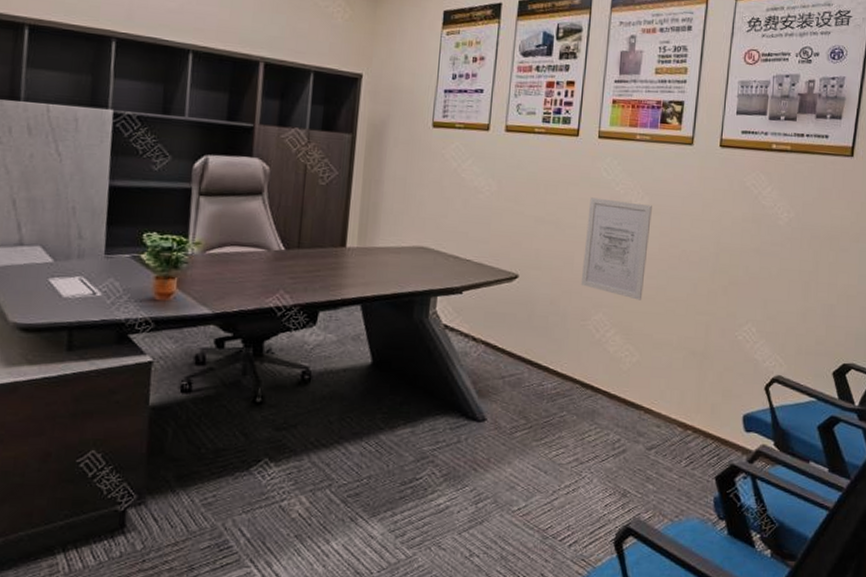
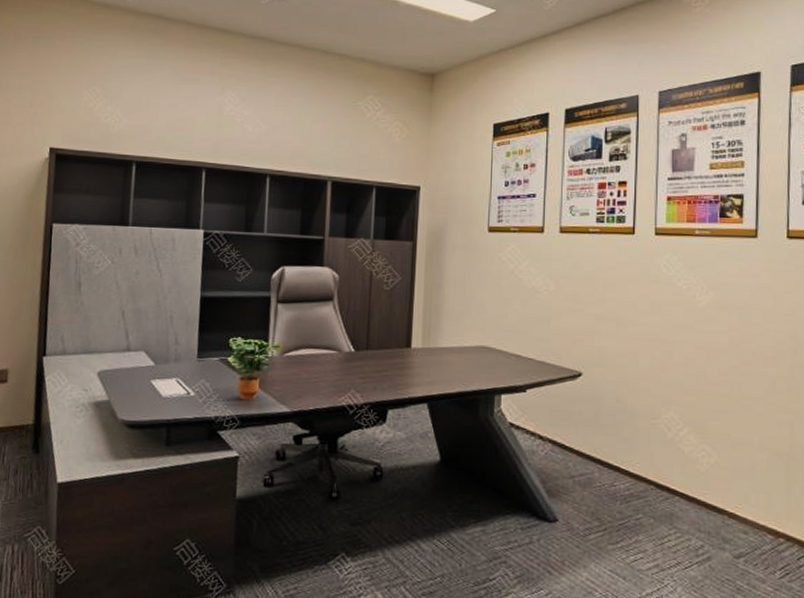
wall art: present [580,197,652,300] -> none [647,294,719,398]

